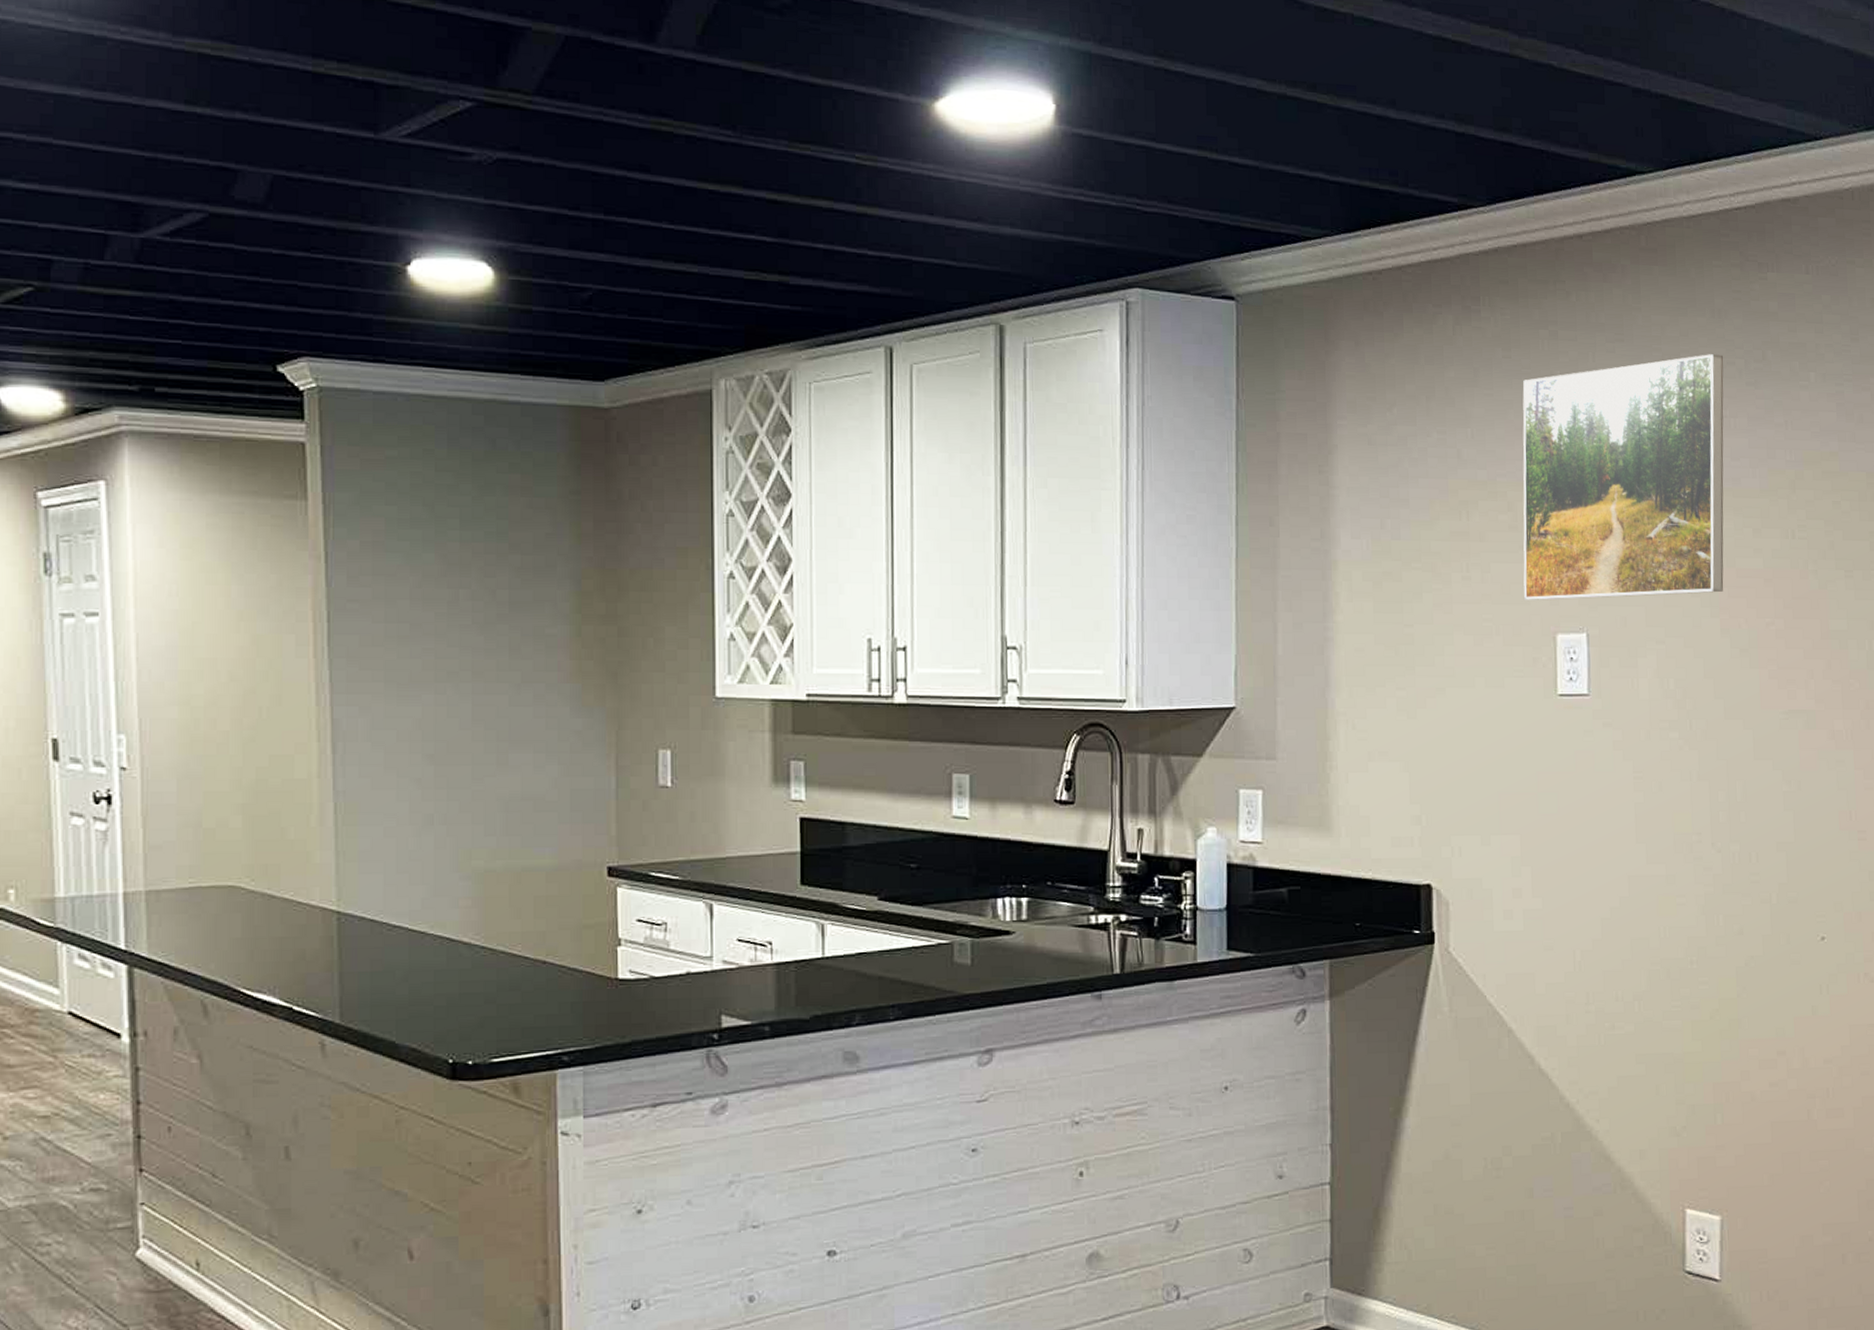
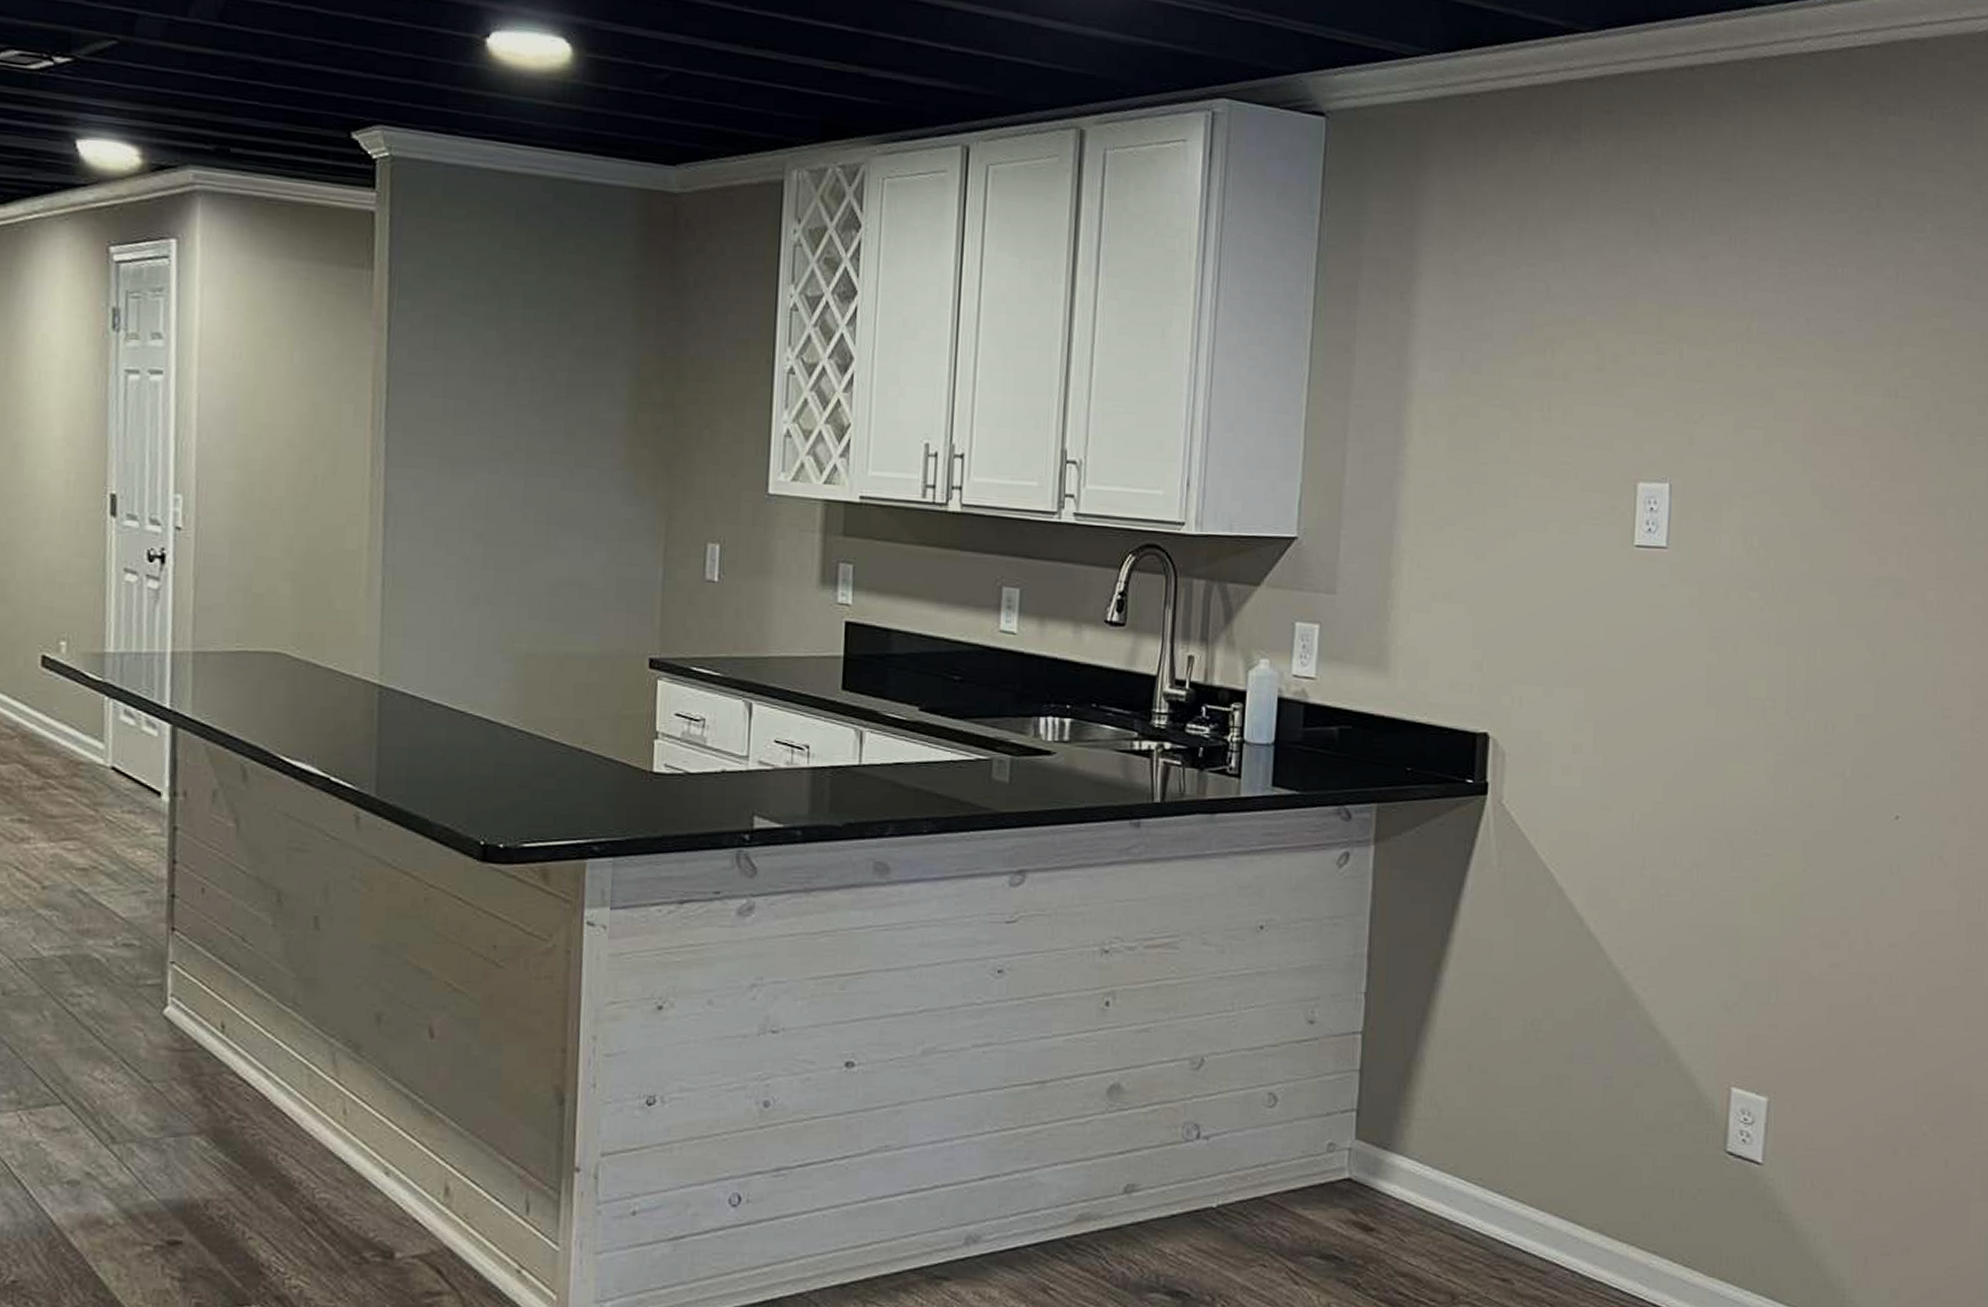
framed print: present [1522,354,1724,600] -> none [1606,198,1836,450]

